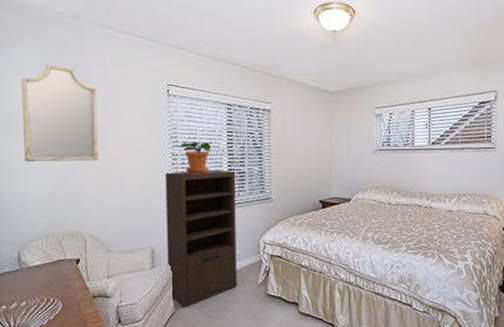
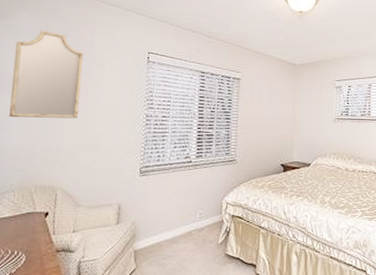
shelving unit: present [165,169,238,309] -> none [131,131,204,266]
potted plant: present [179,141,211,173] -> none [154,104,183,134]

